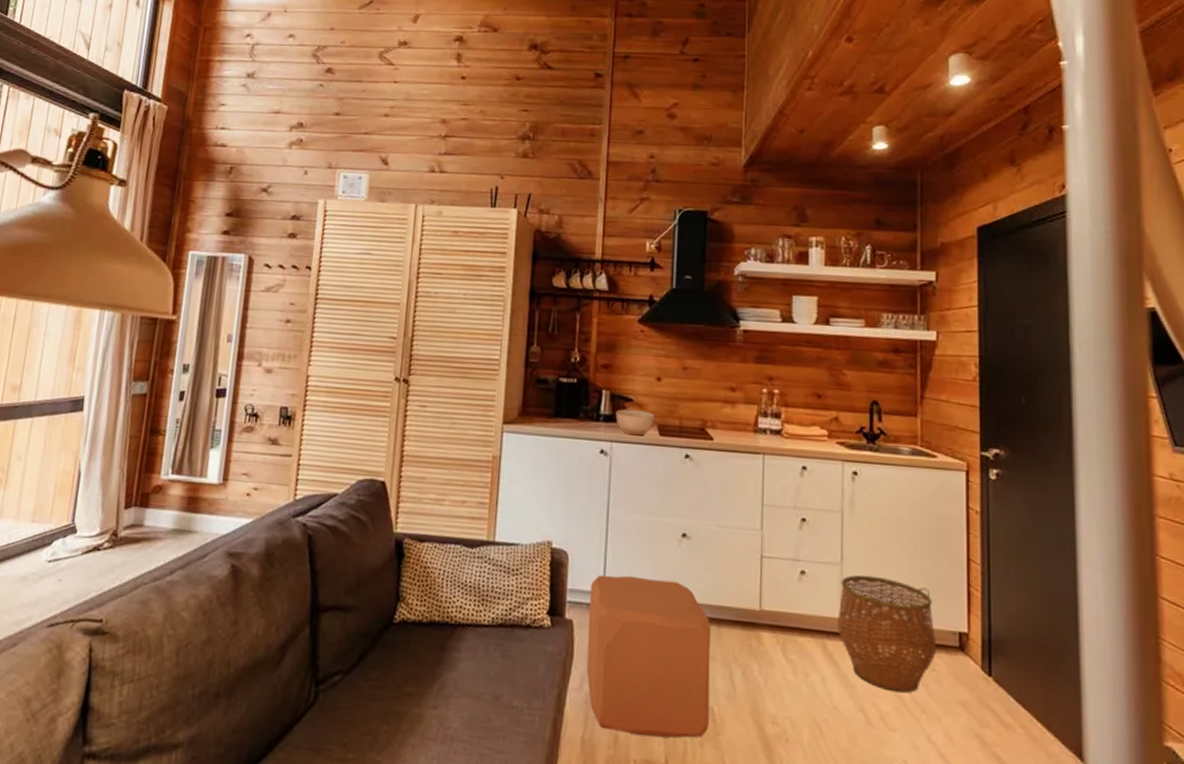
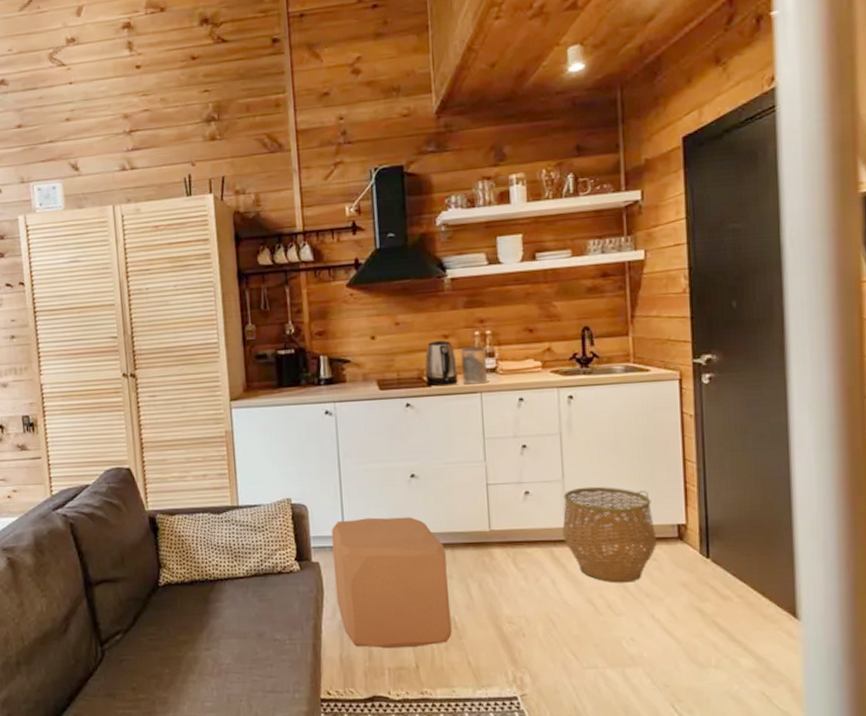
bowl: present [615,409,655,436] -> none [335,369,373,394]
kettle: none [707,391,742,443] -> present [425,340,458,387]
jar: none [745,403,773,445] -> present [460,345,488,385]

